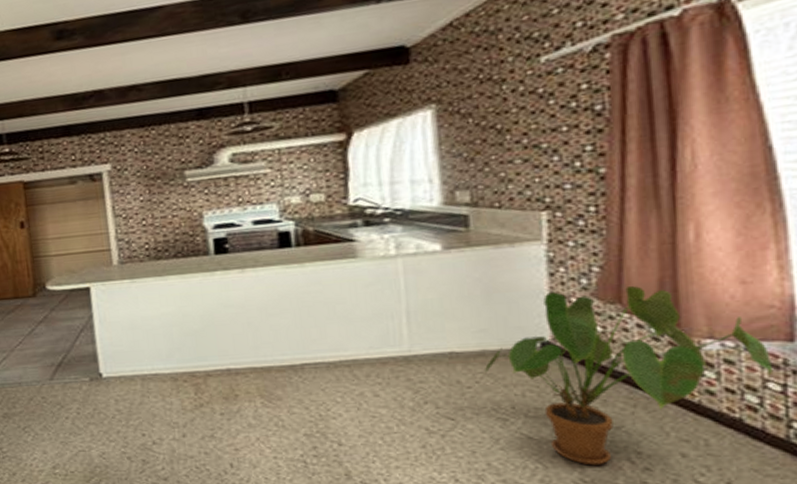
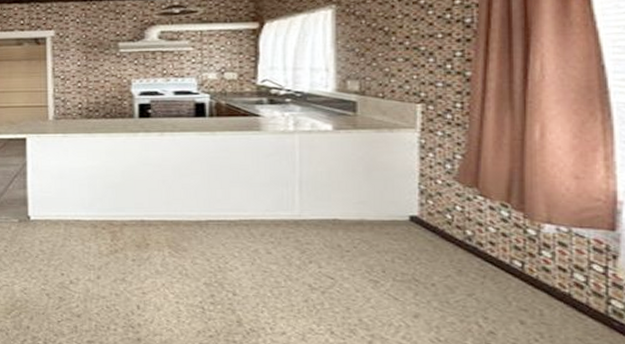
house plant: present [485,286,774,466] -> none [362,174,598,327]

